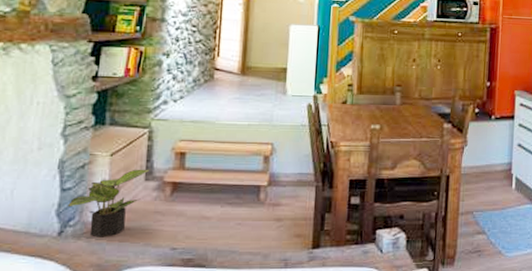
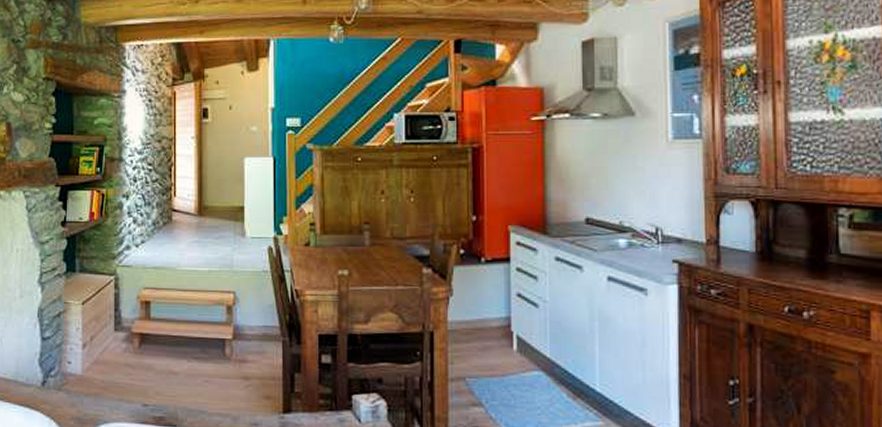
potted plant: present [67,169,151,238] -> none [47,318,120,390]

